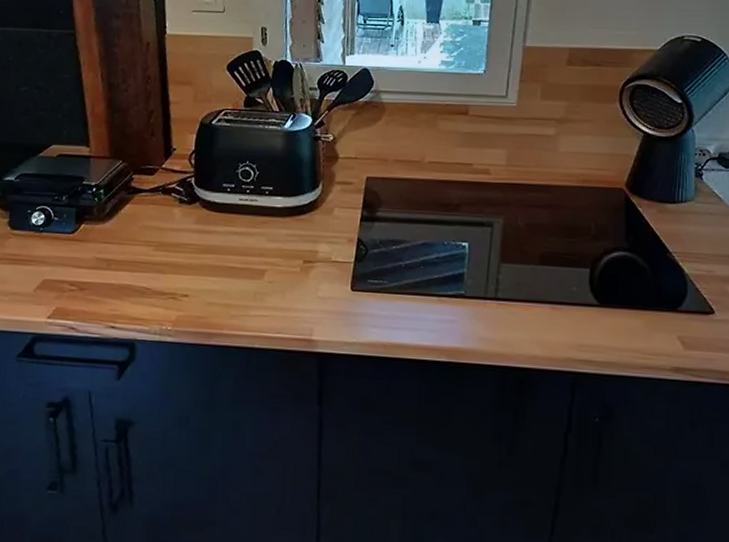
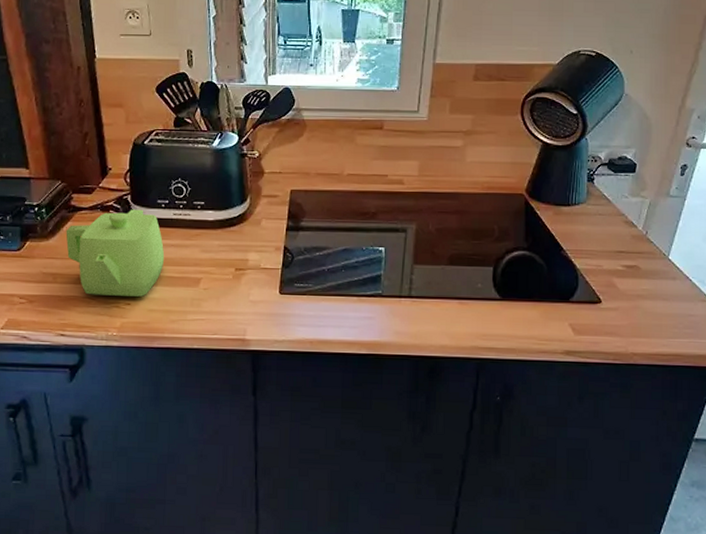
teapot: none [123,192,228,288] -> present [66,209,165,297]

